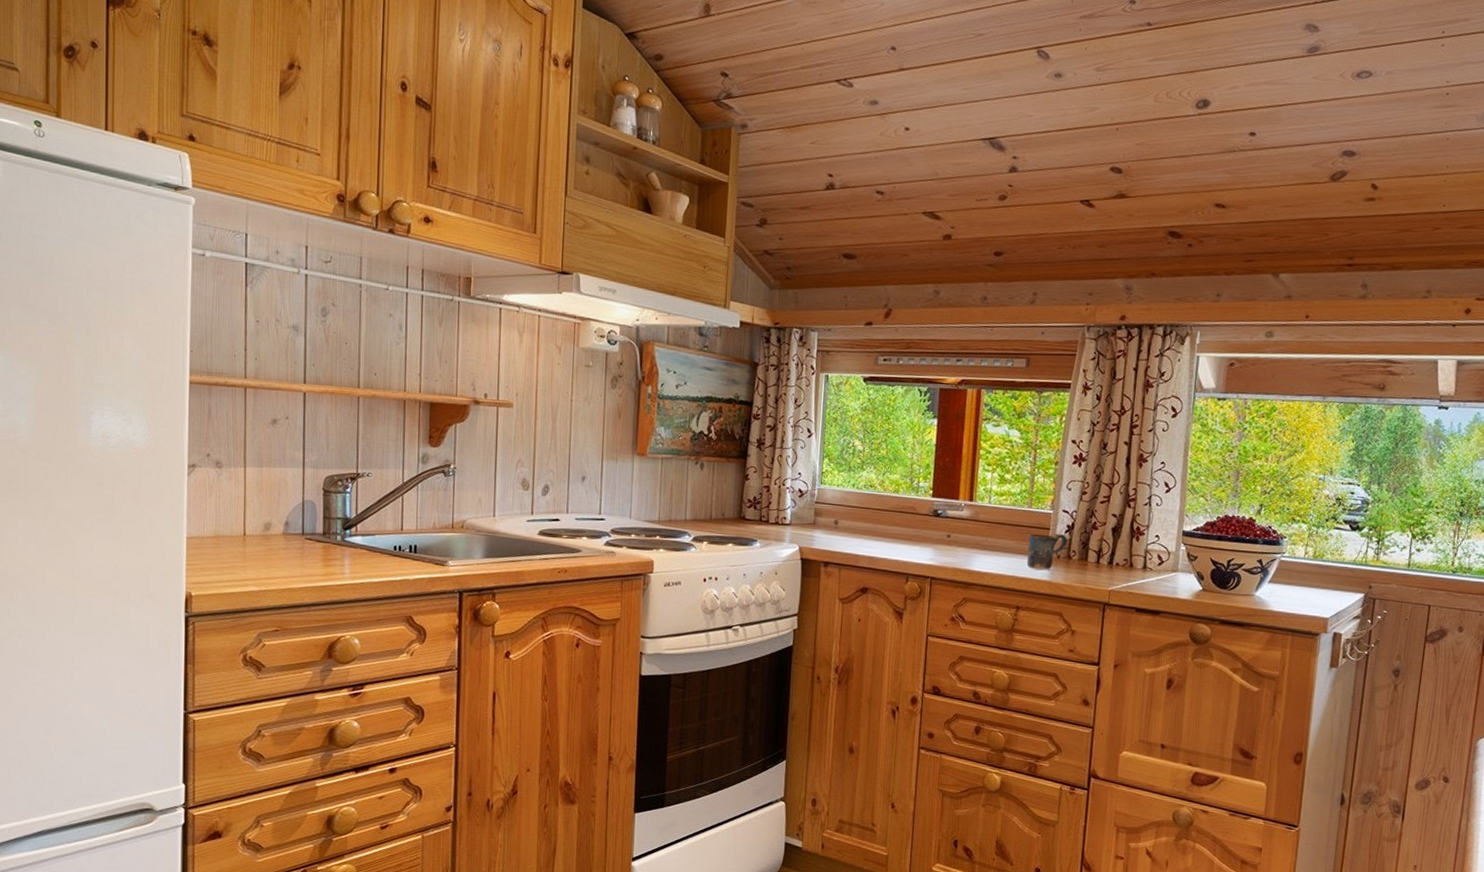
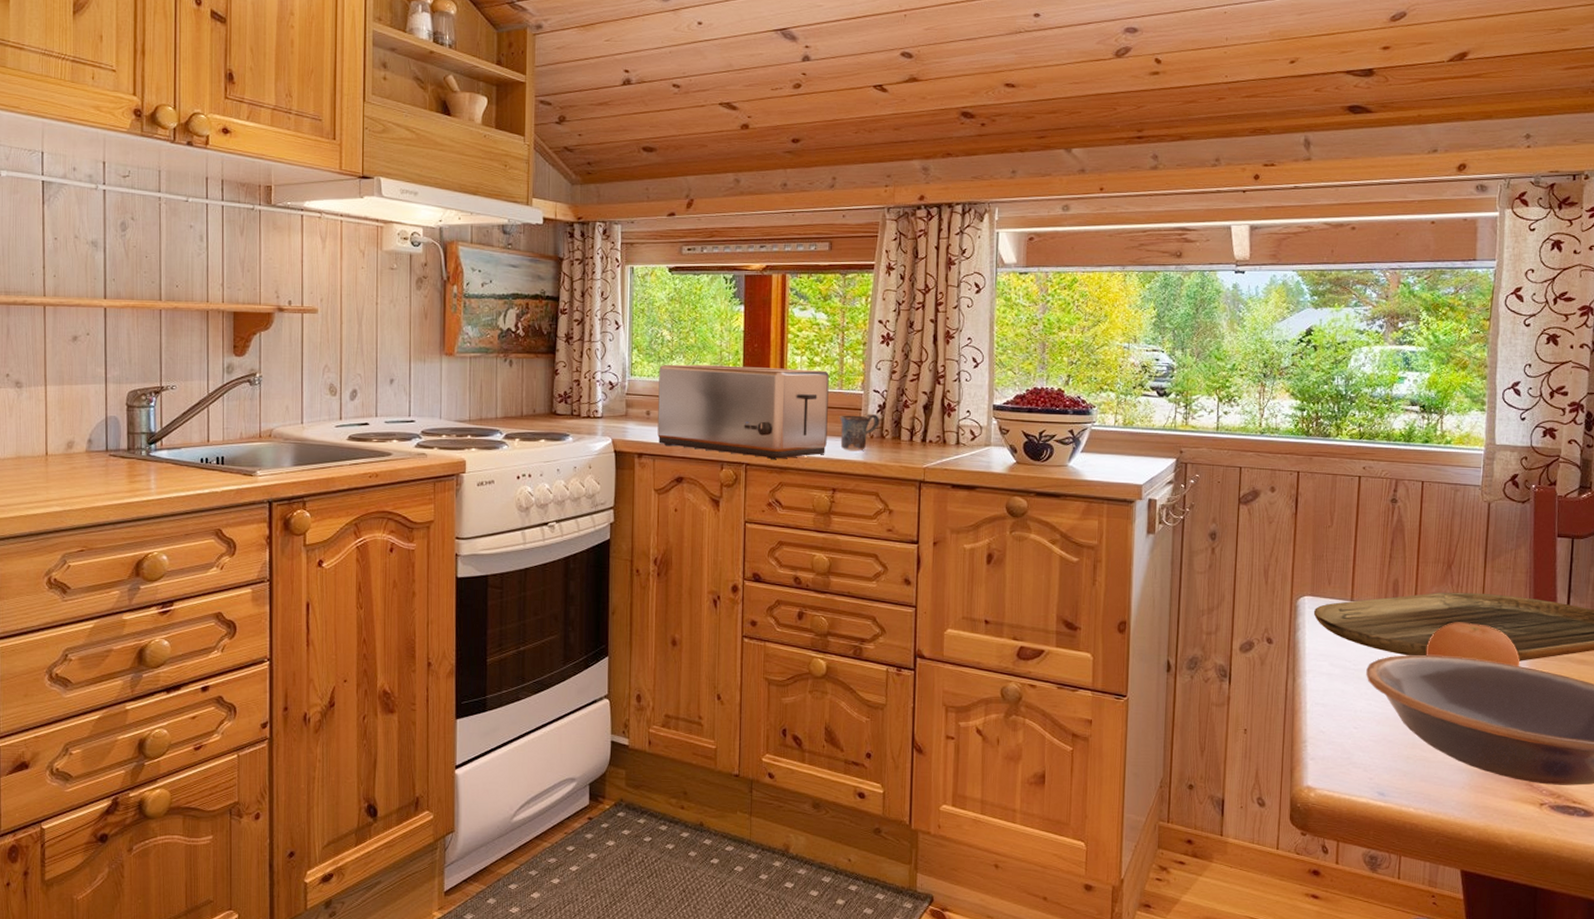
toaster: none [844,475,1019,575] -> present [657,364,829,459]

